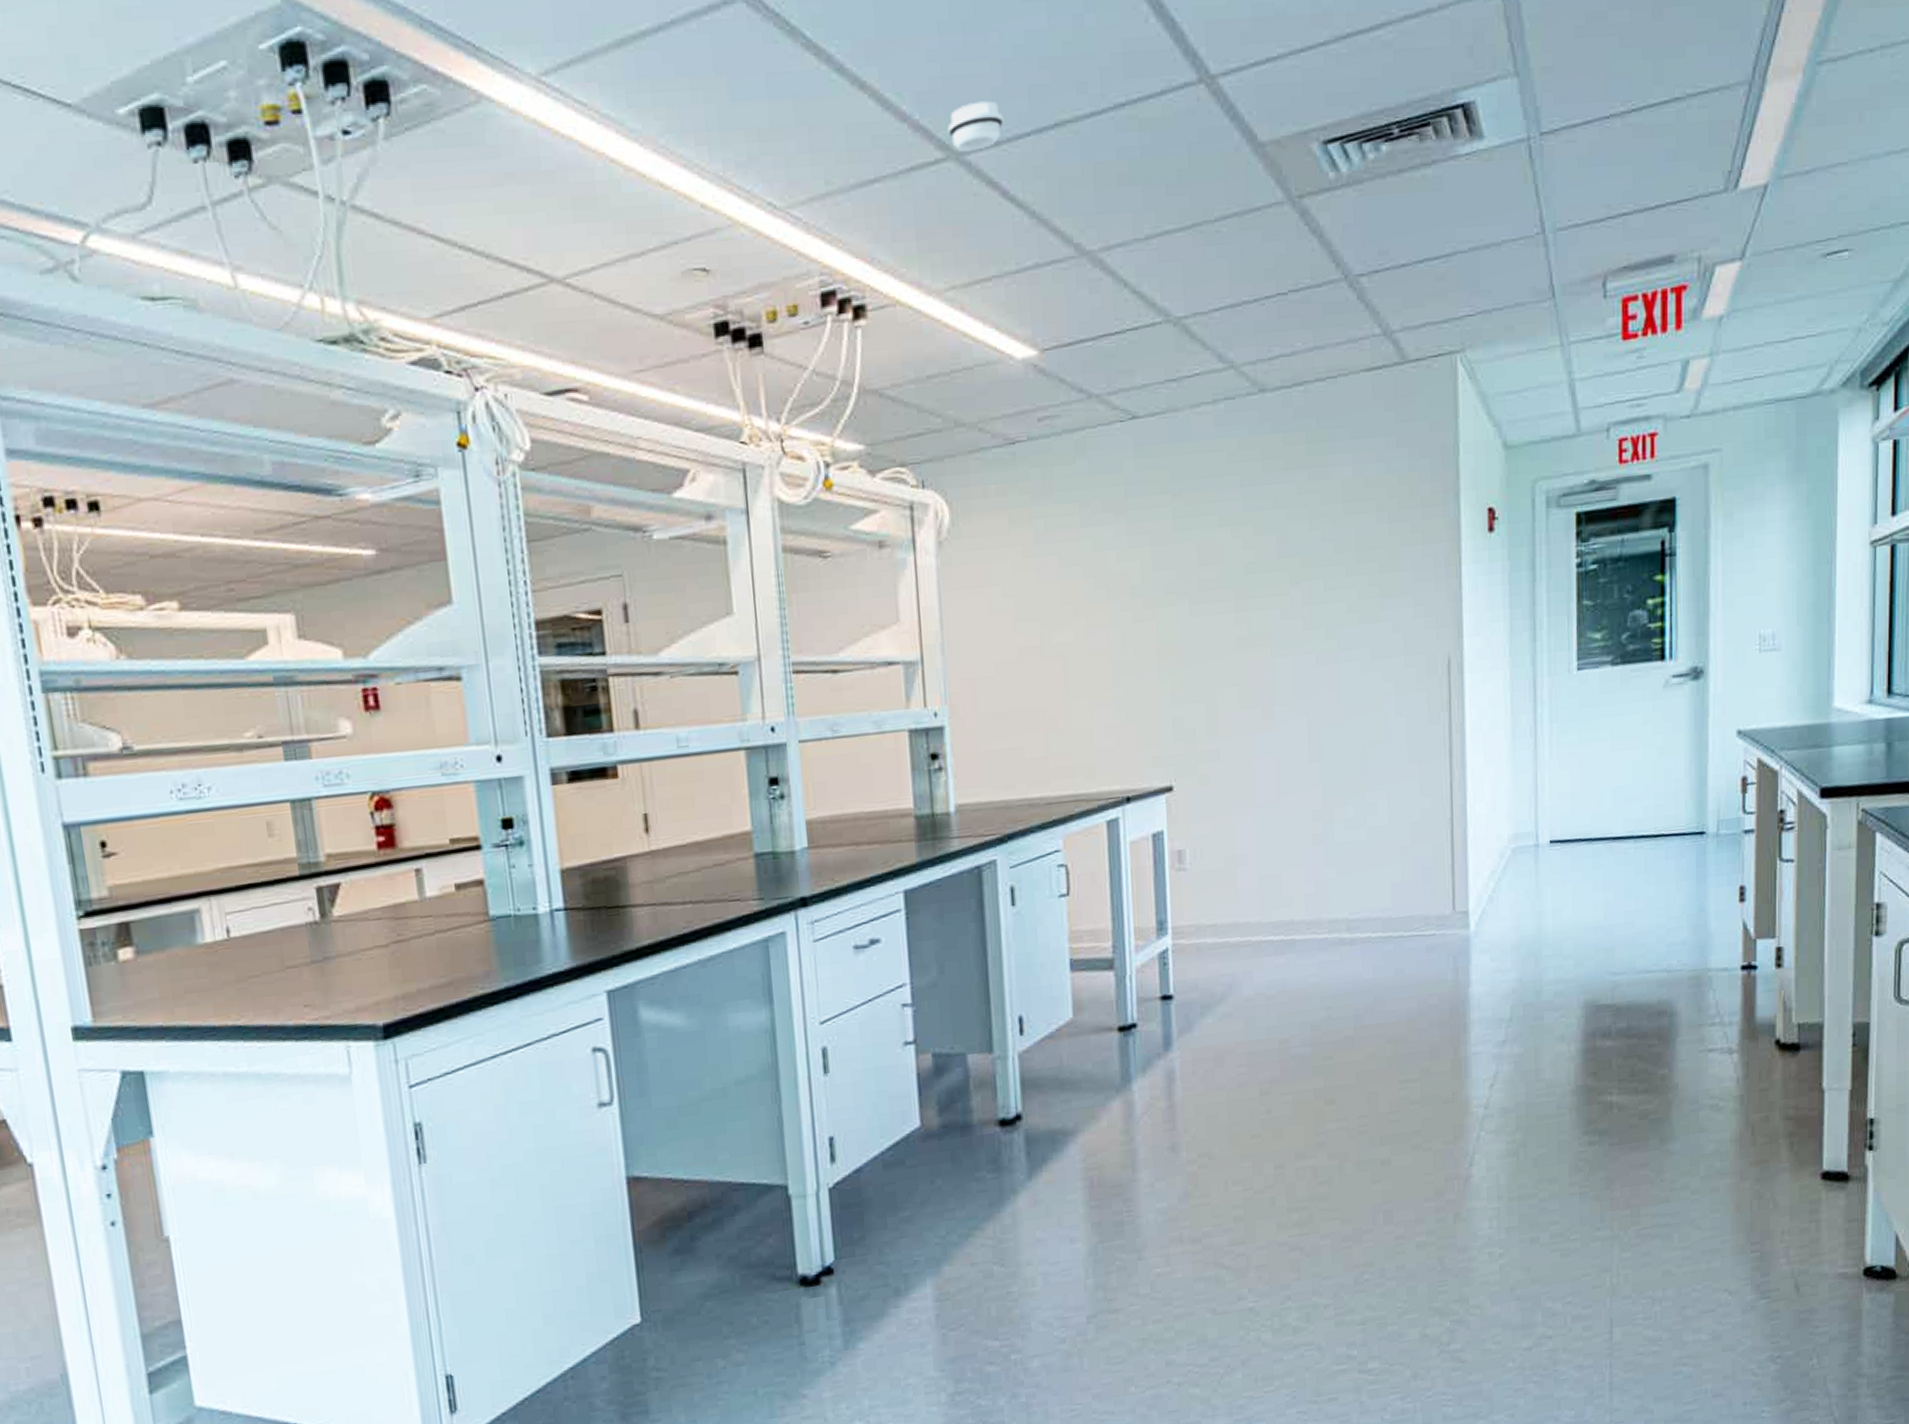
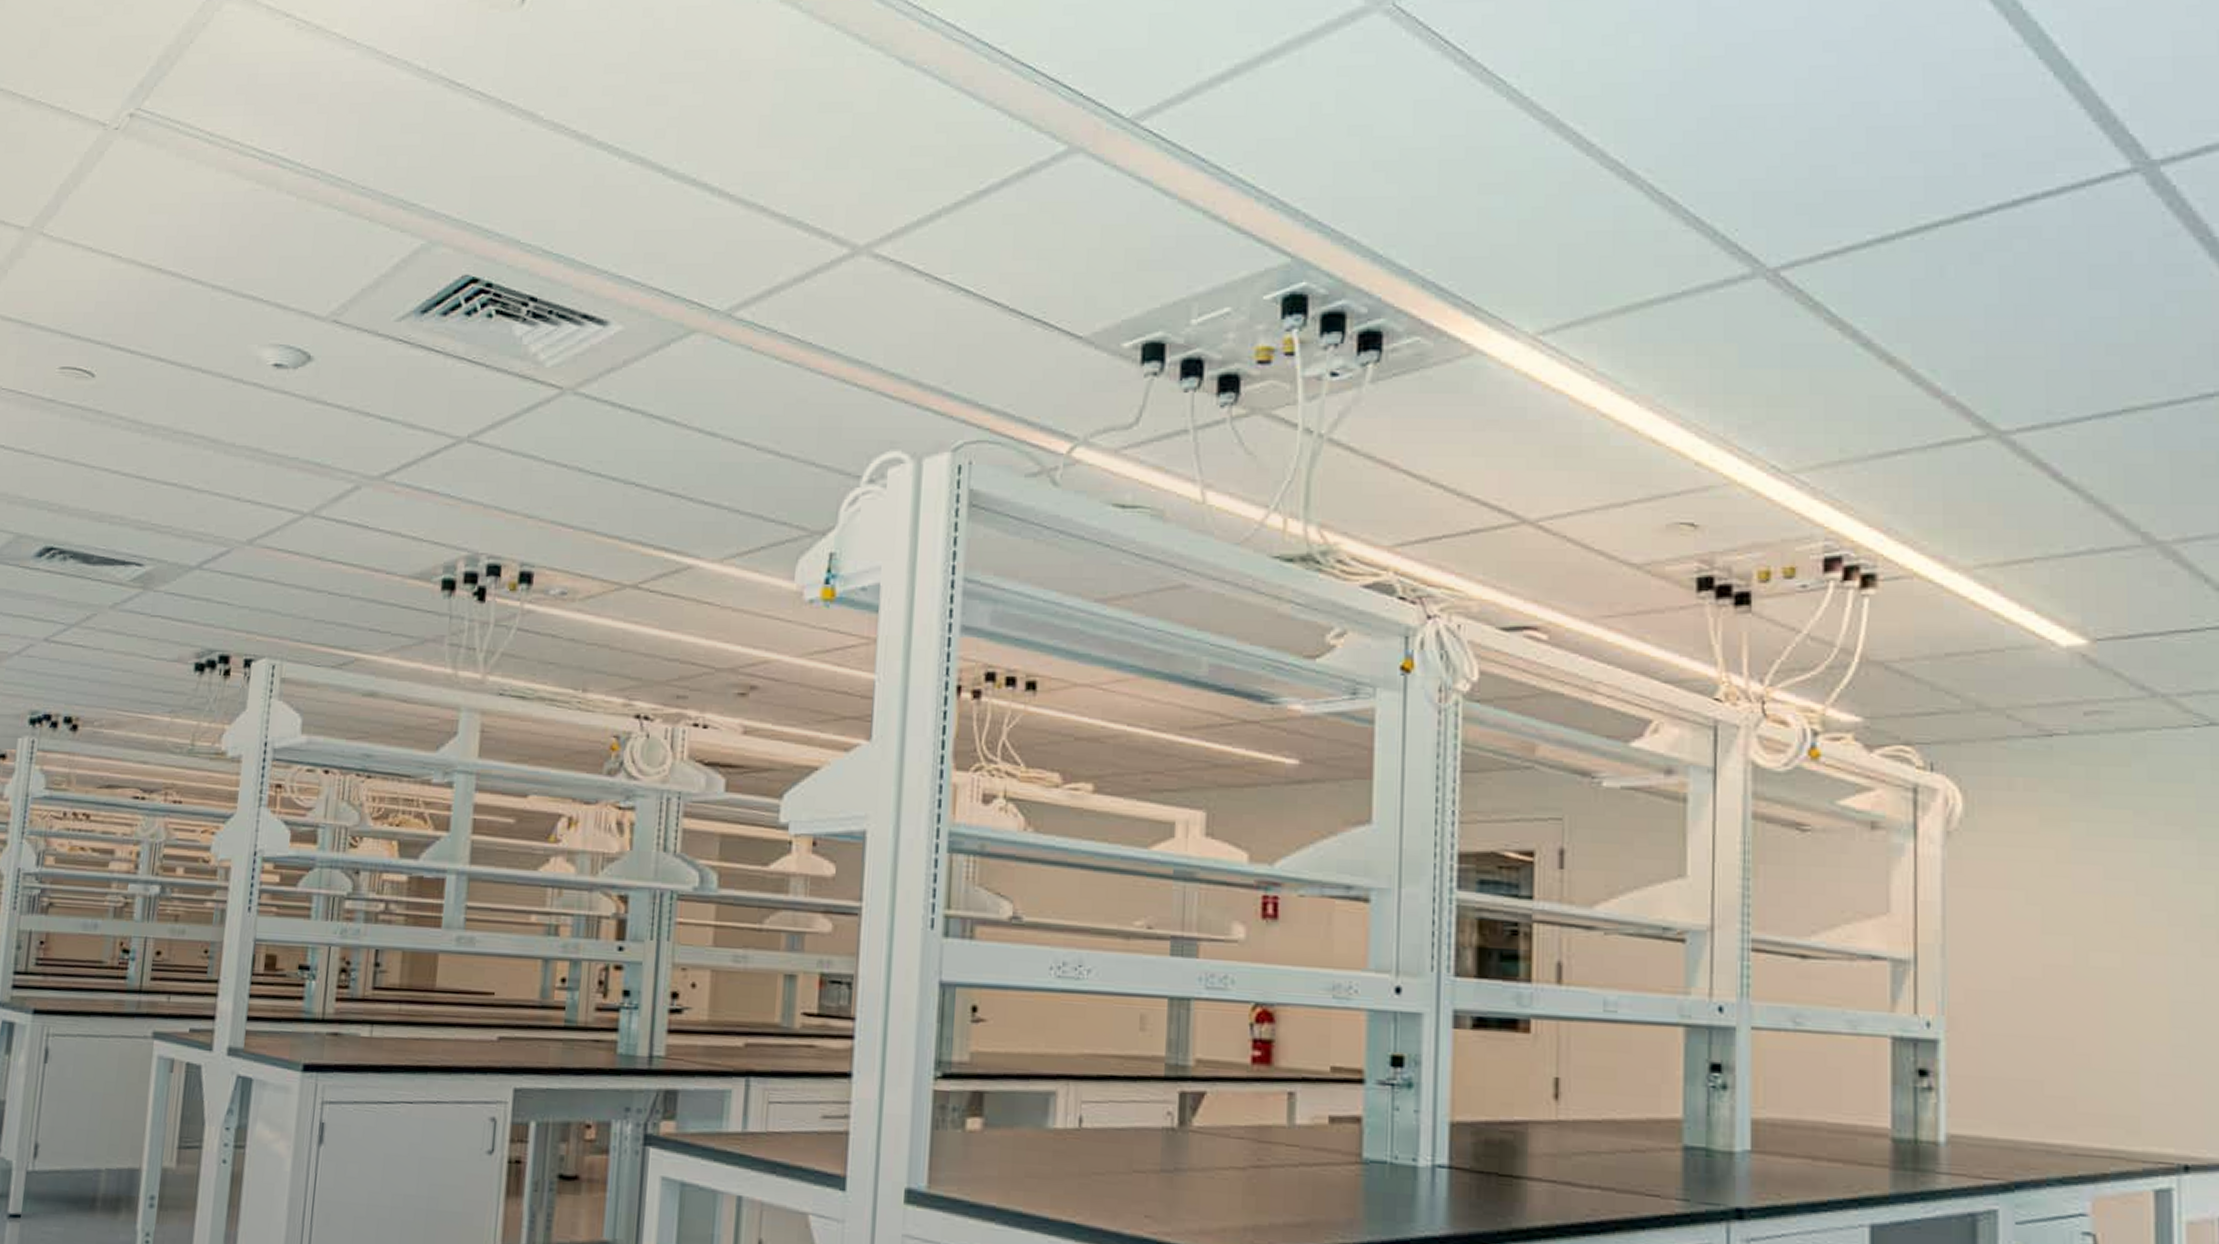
smoke detector: present [947,101,1004,152] -> none [1989,383,2059,431]

